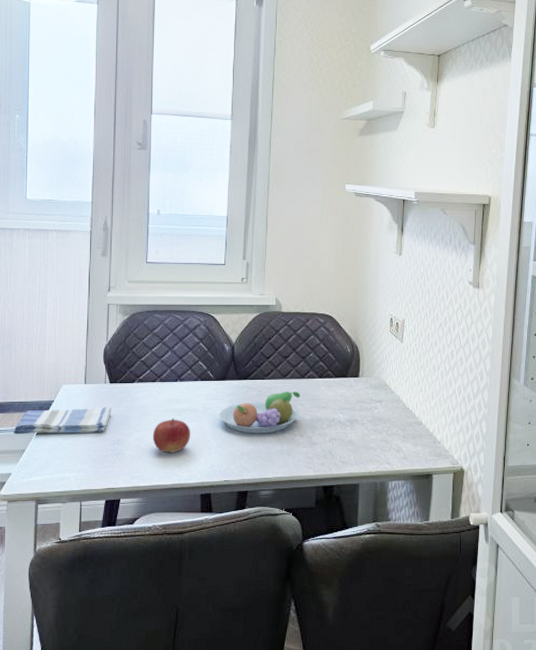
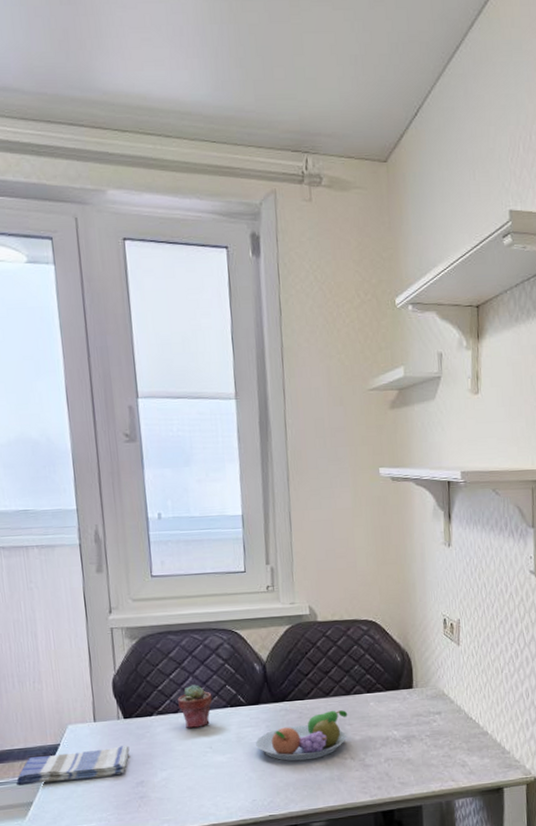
fruit: present [152,418,191,453] -> none [180,751,226,791]
potted succulent: none [157,358,186,397] -> present [178,684,213,729]

